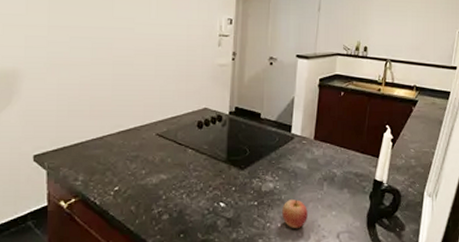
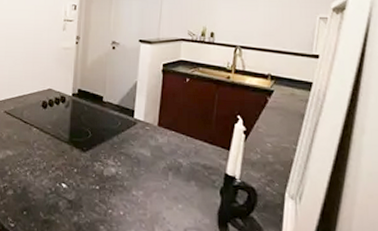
apple: present [282,199,308,228] -> none [124,187,151,218]

